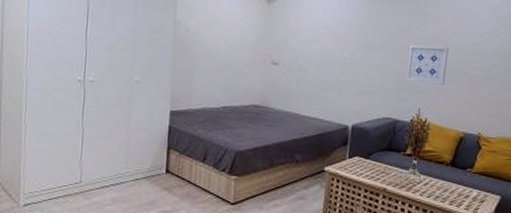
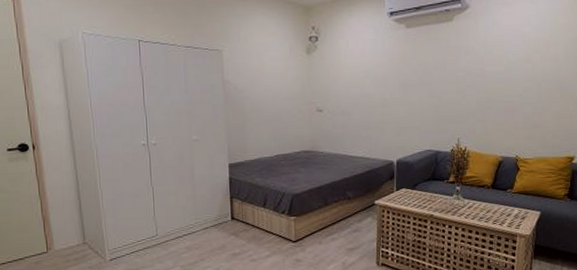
wall art: present [406,45,449,85] -> none [444,77,483,114]

